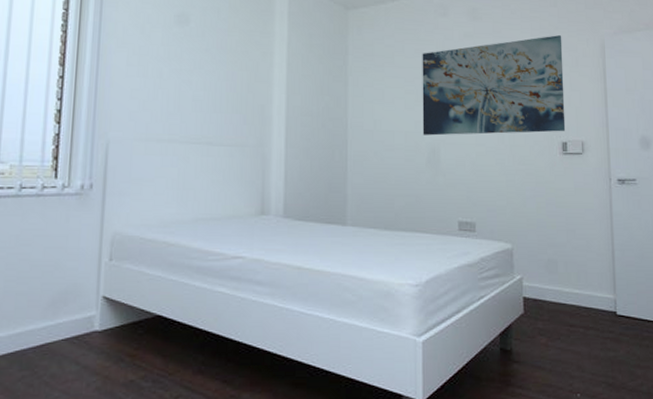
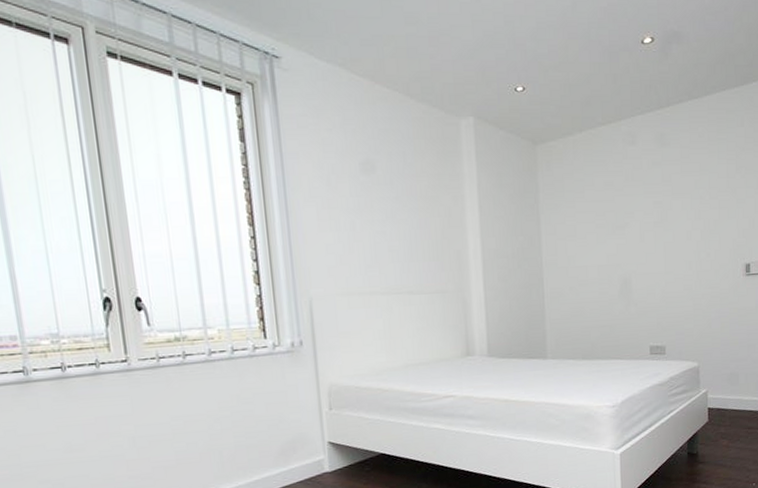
wall art: present [422,35,566,136] -> none [611,157,749,268]

